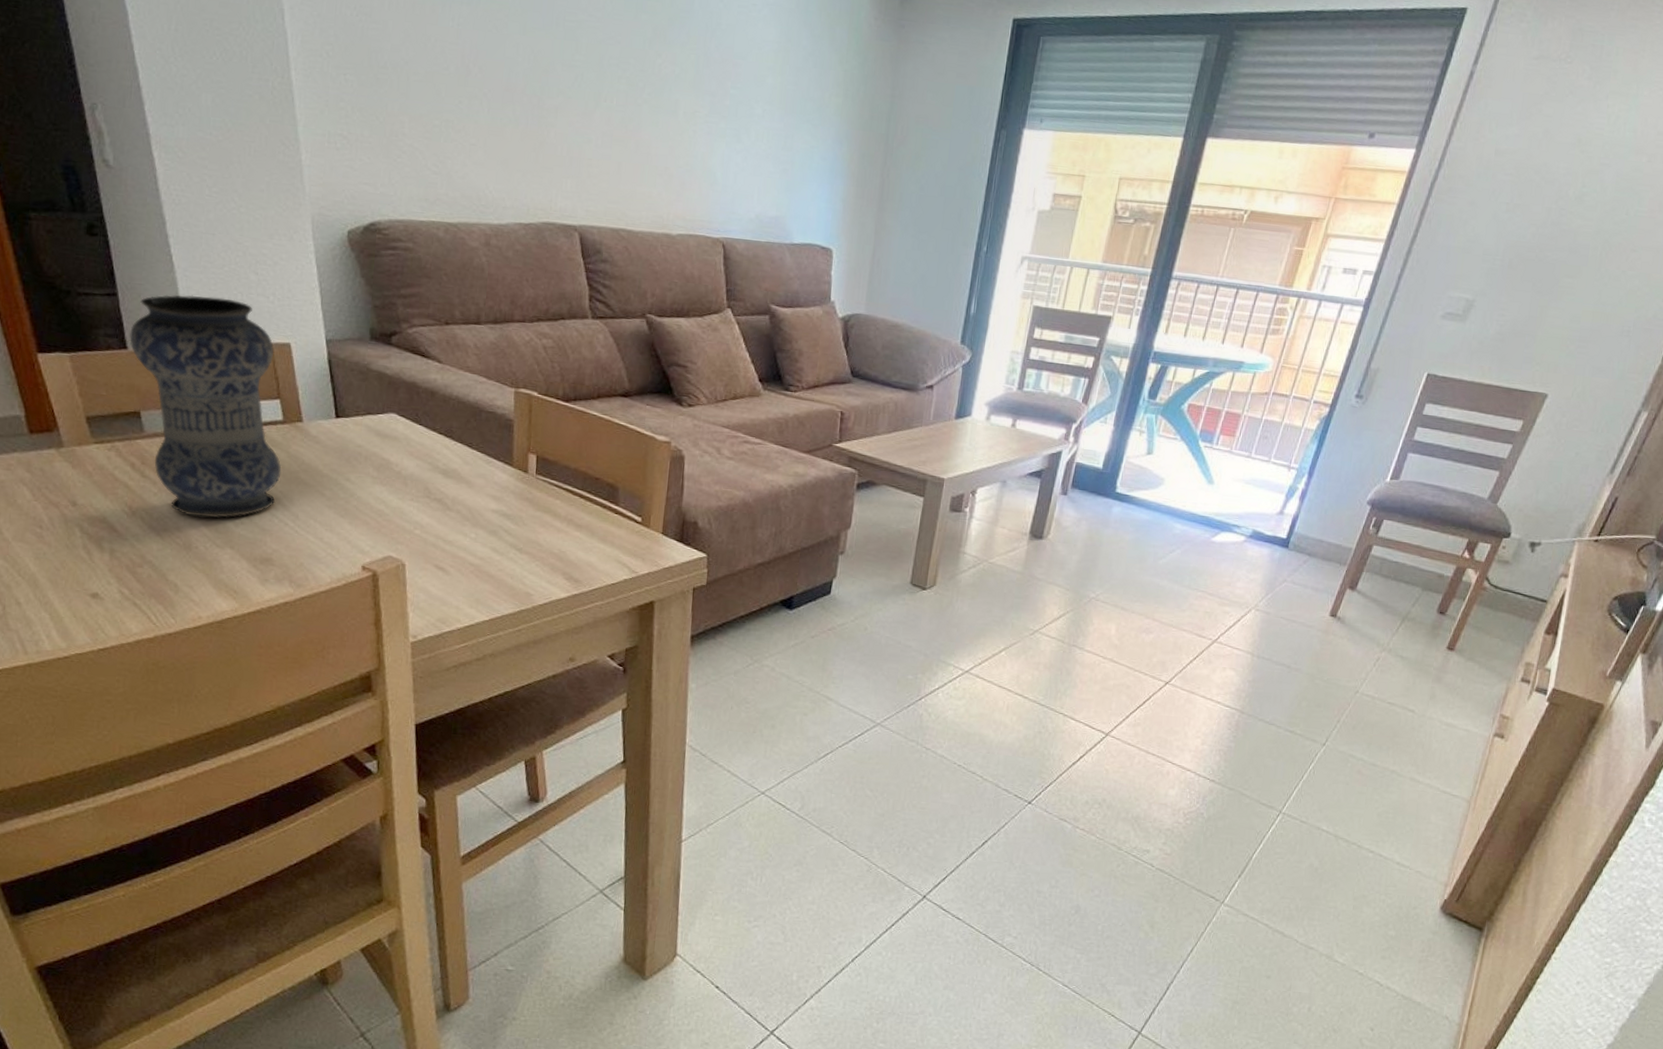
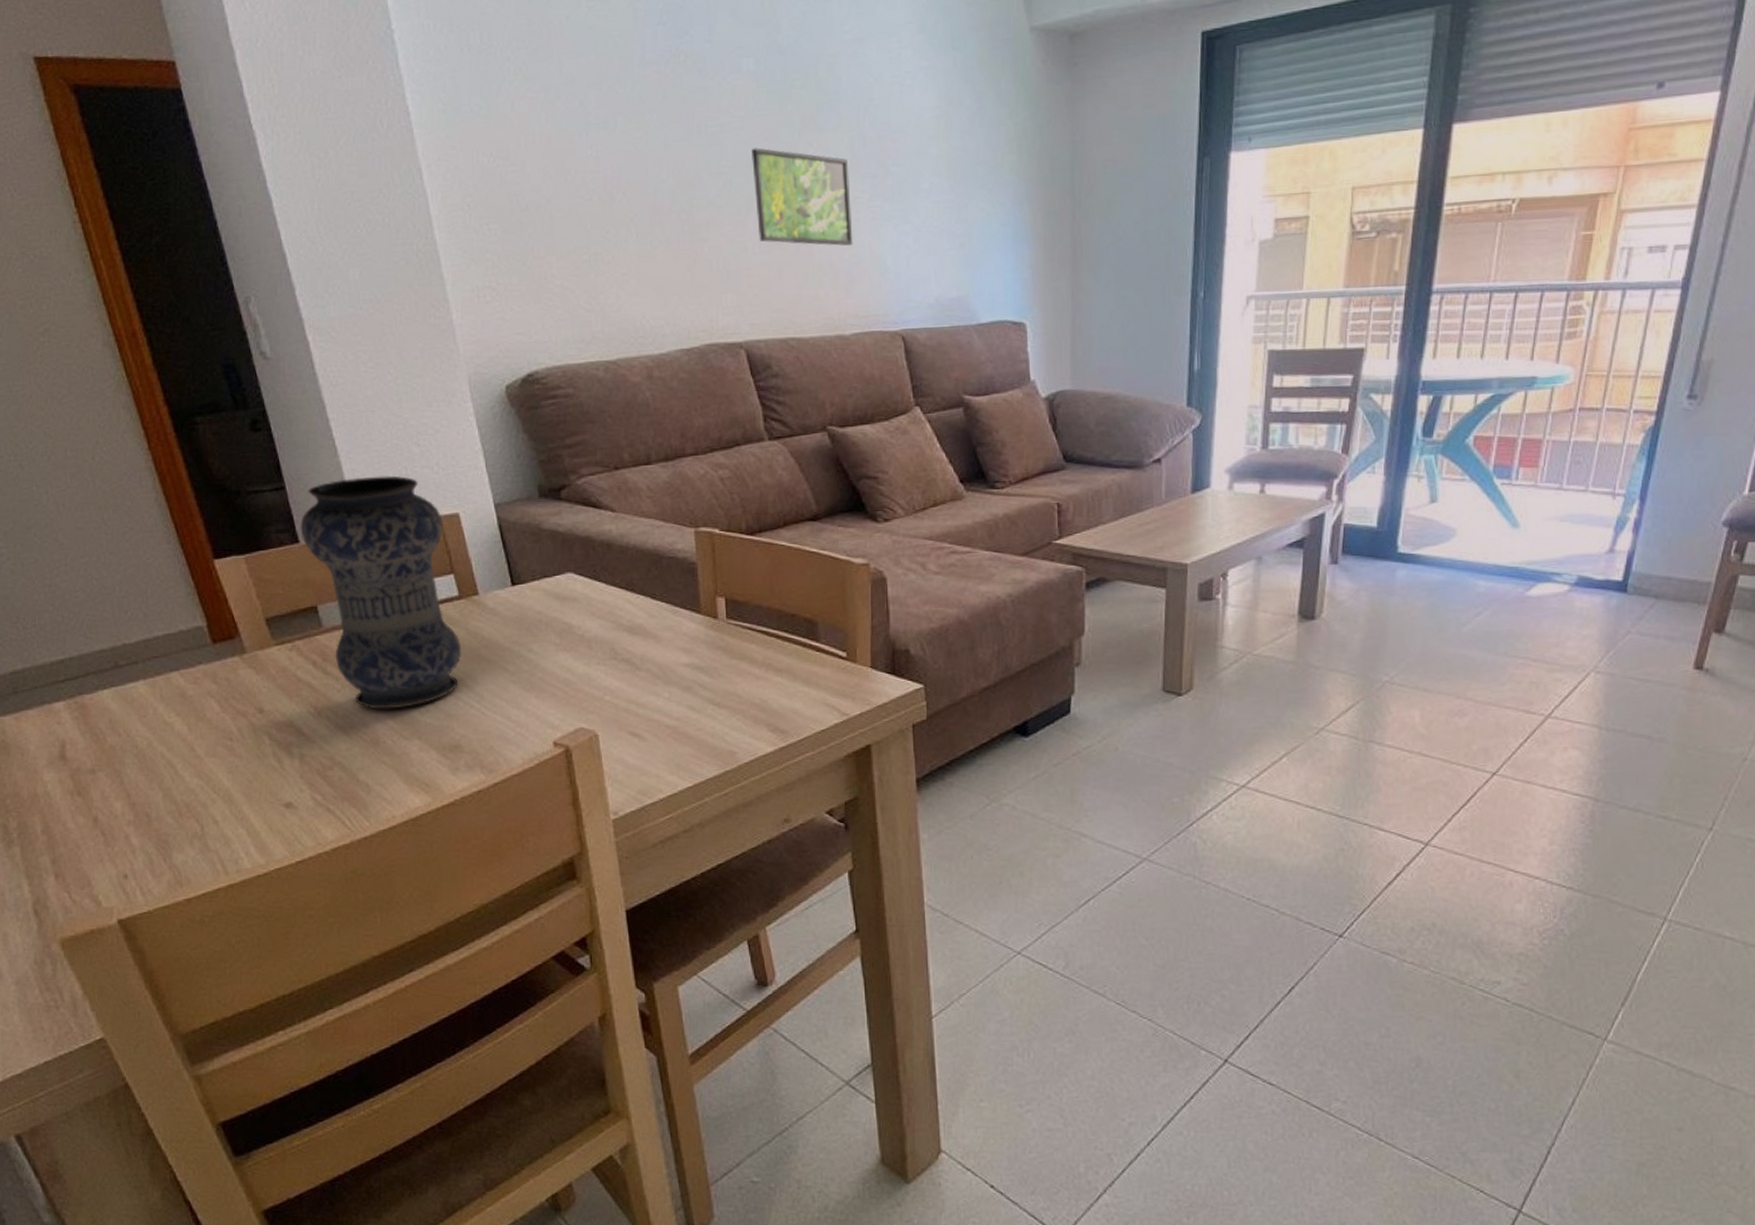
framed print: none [602,48,692,155] -> present [752,148,853,246]

